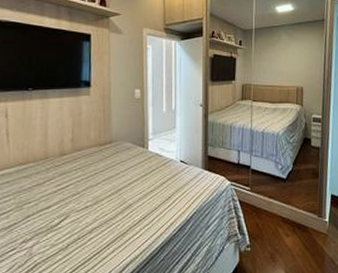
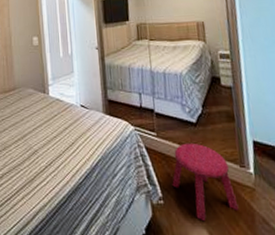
stool: none [259,196,313,264] -> present [172,142,239,222]

